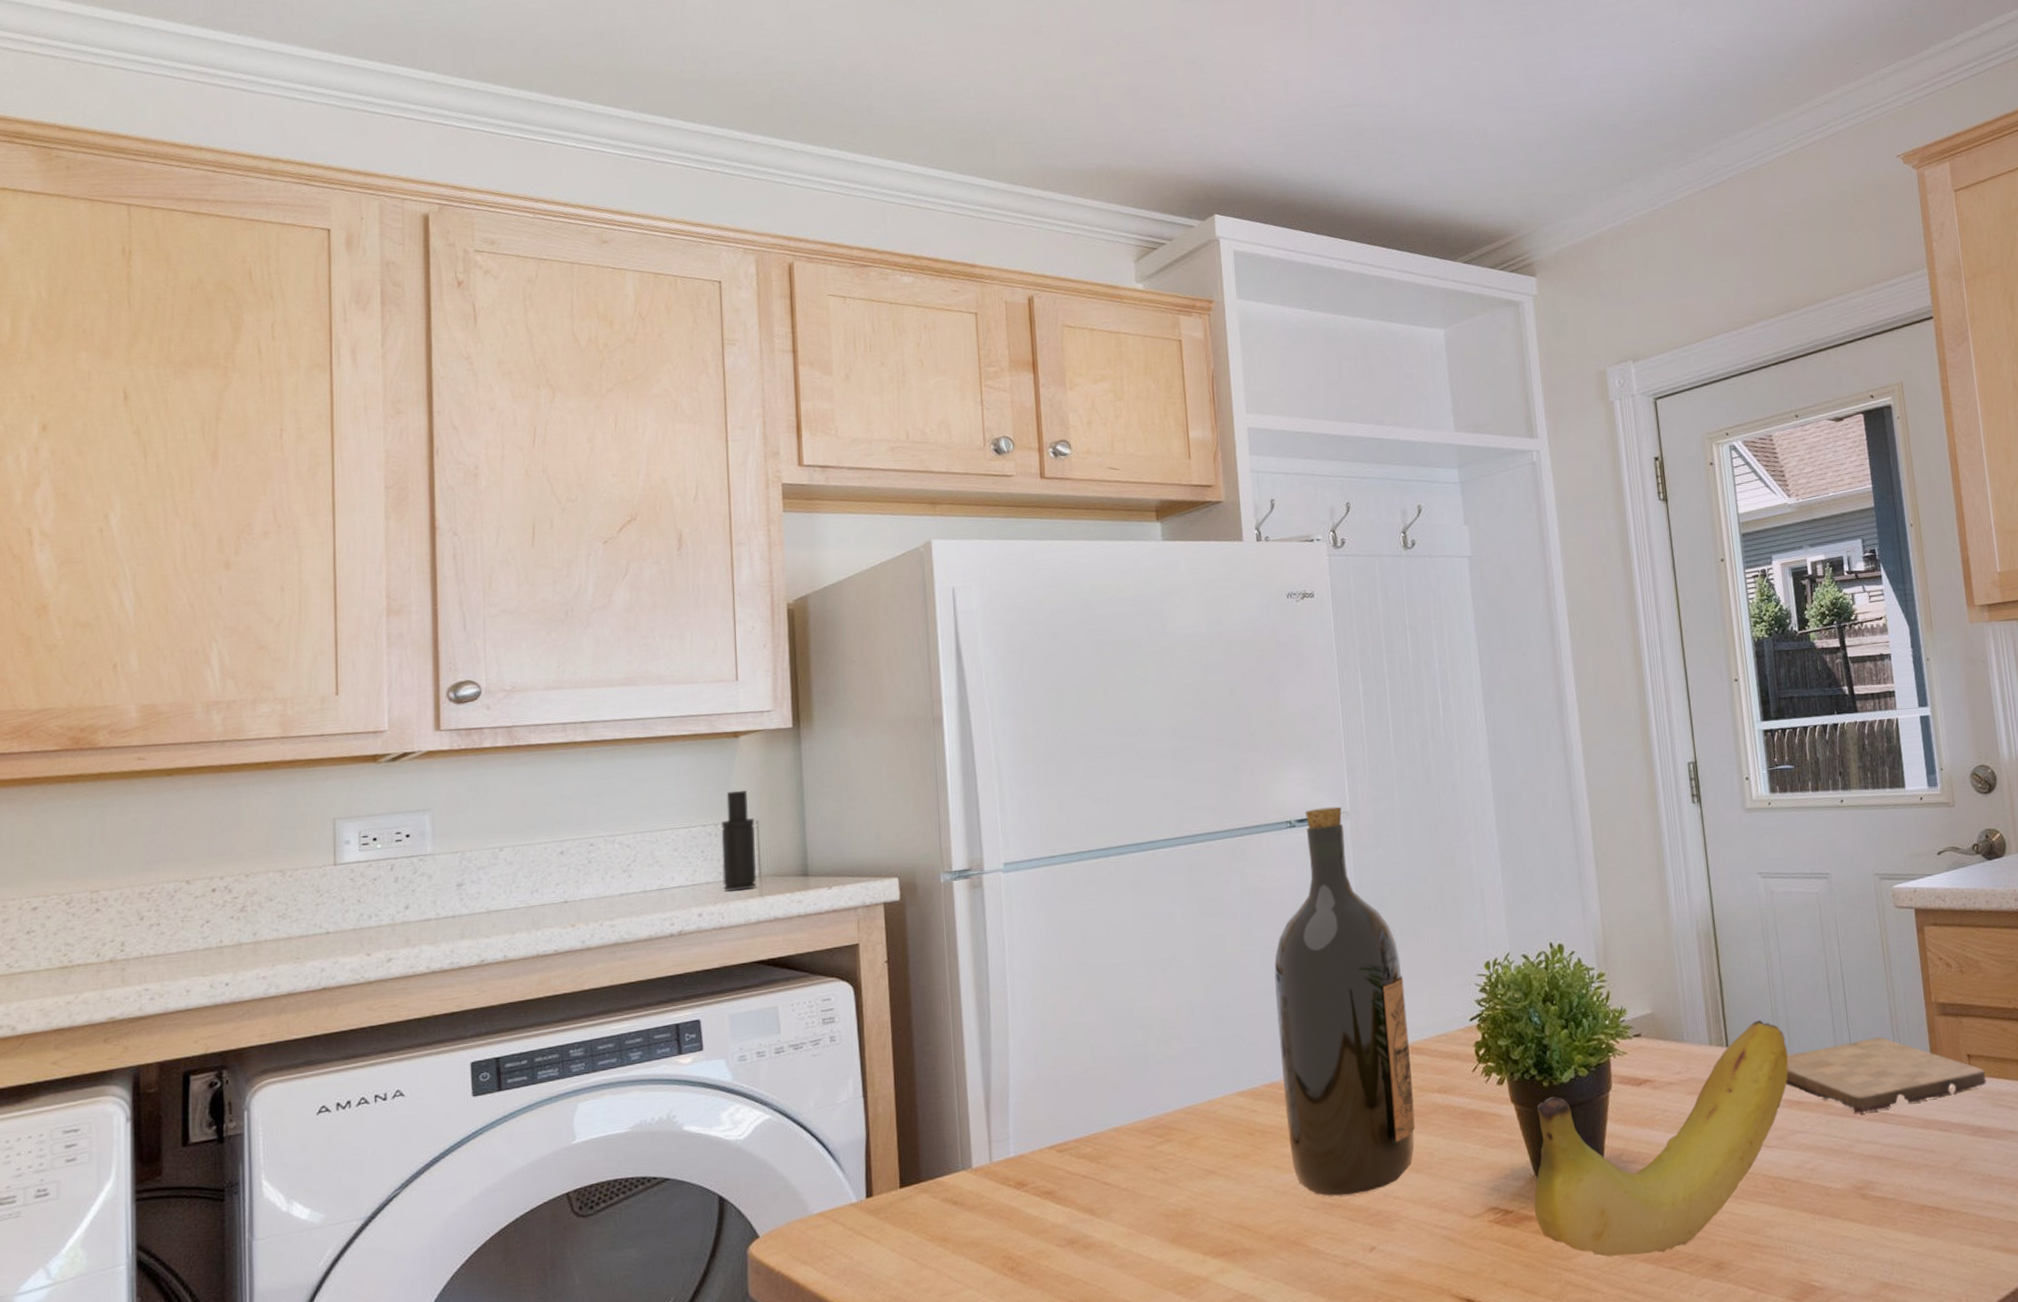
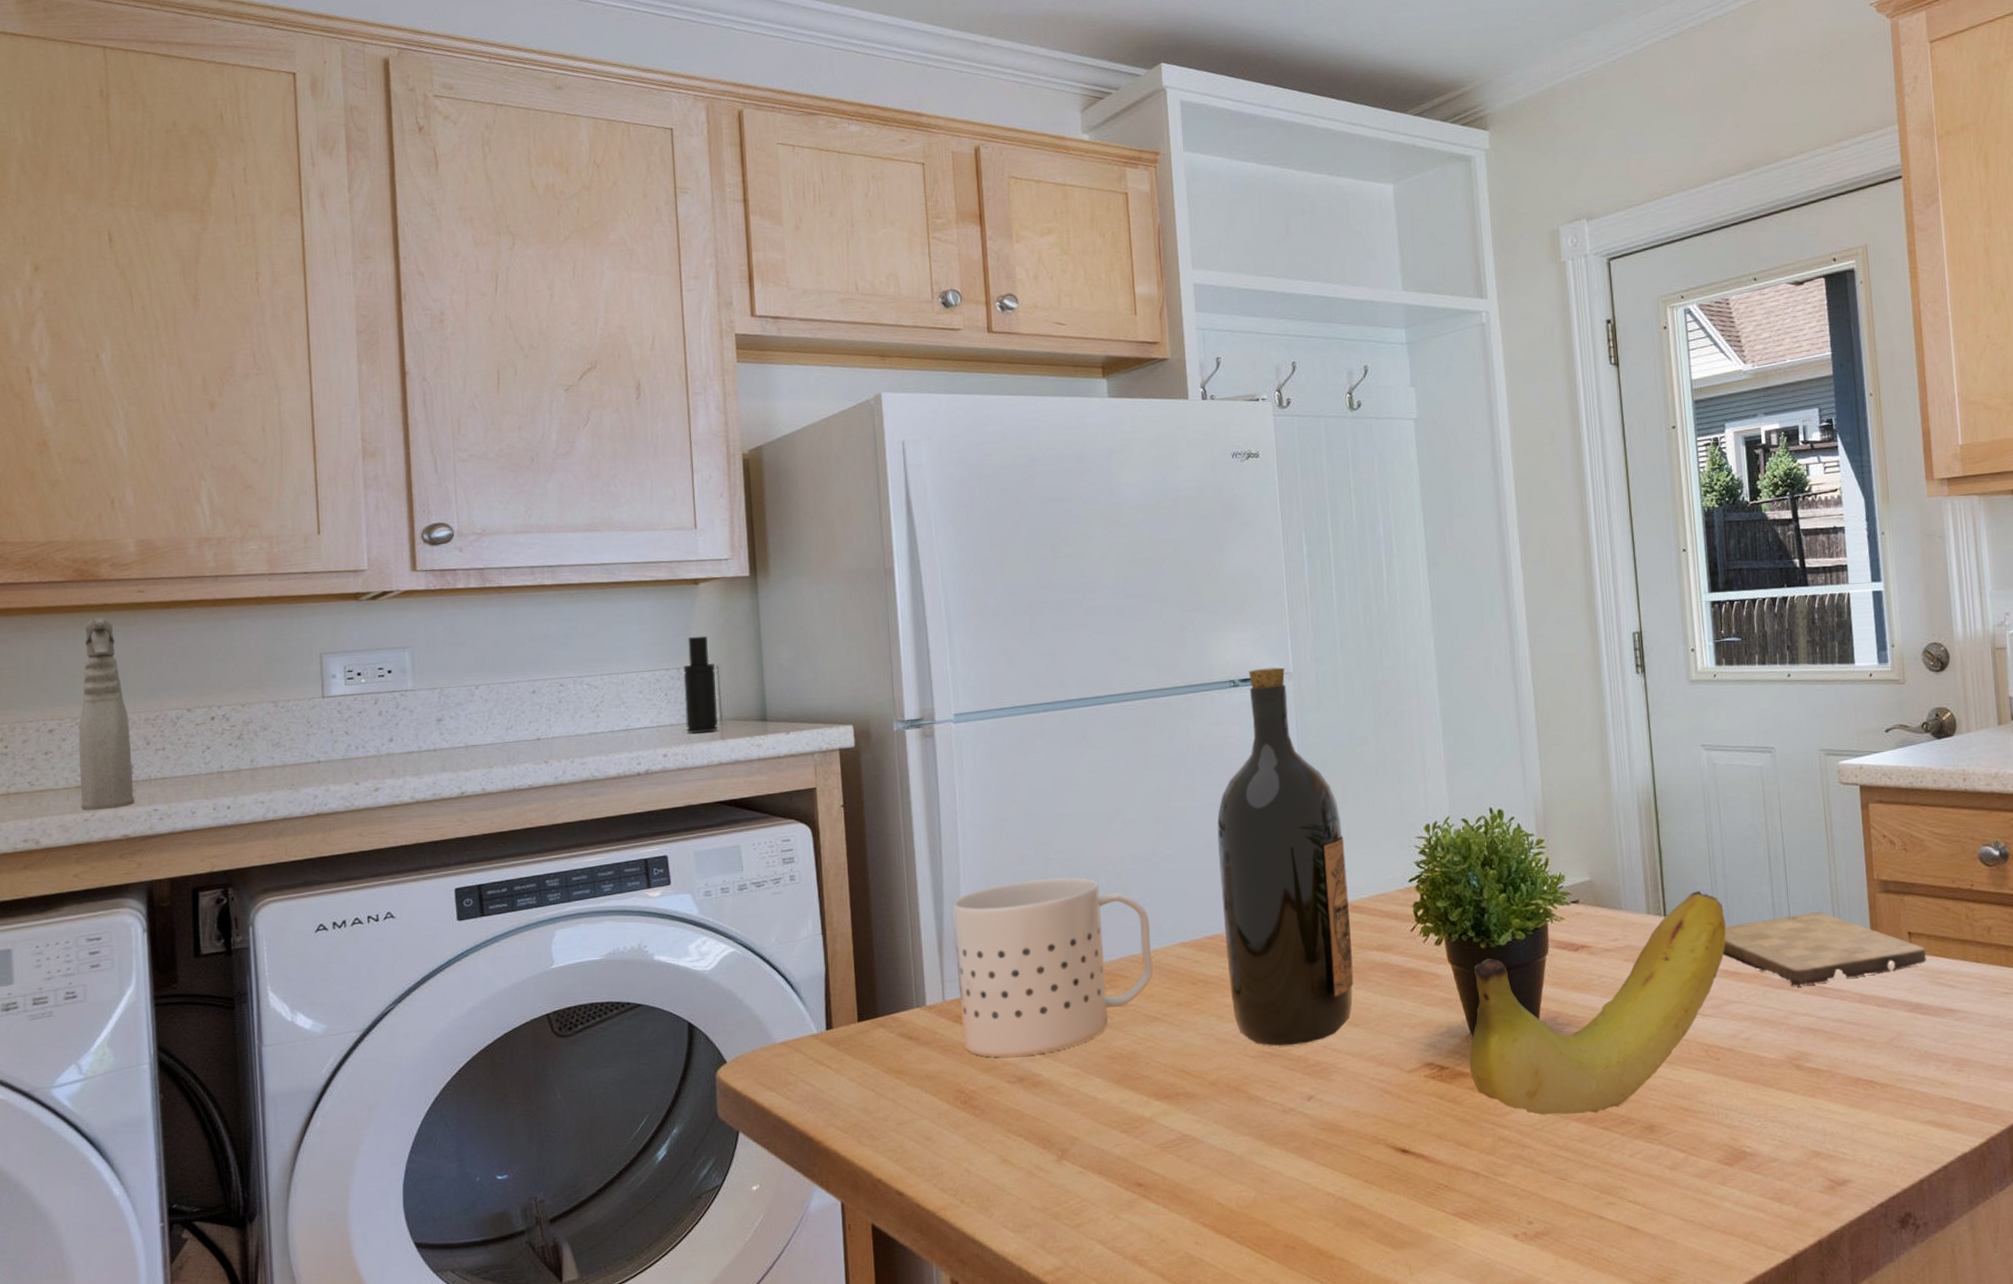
spray bottle: none [64,787,124,993] -> present [78,618,135,811]
mug: none [1000,1027,1209,1220] -> present [952,876,1153,1058]

